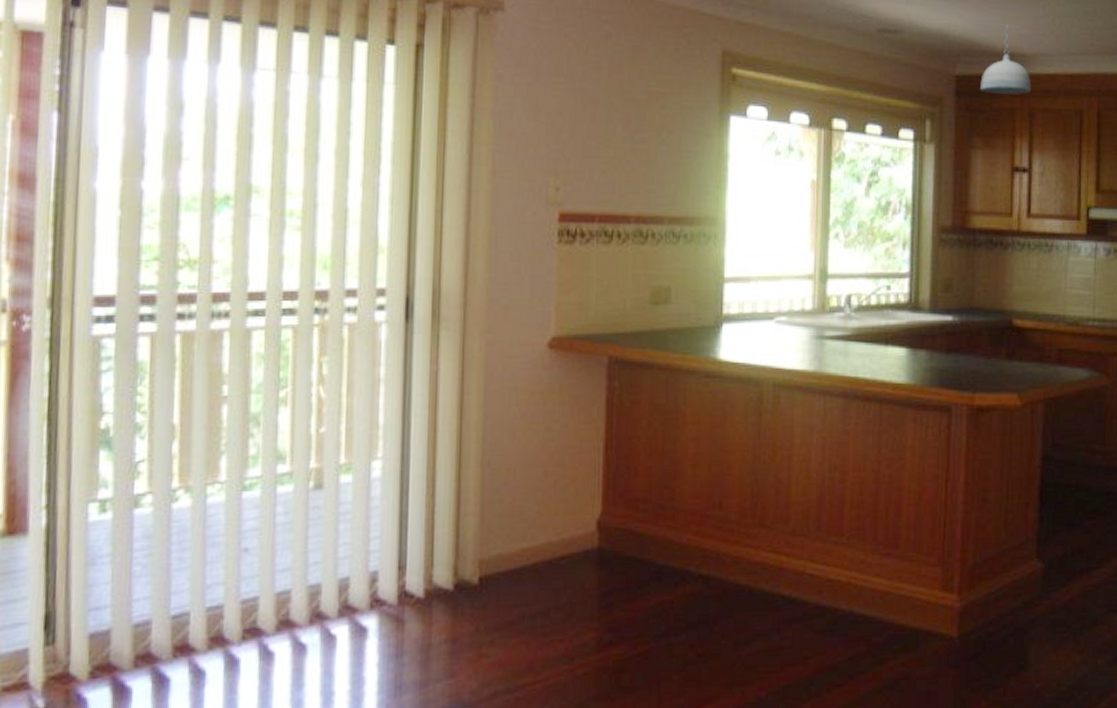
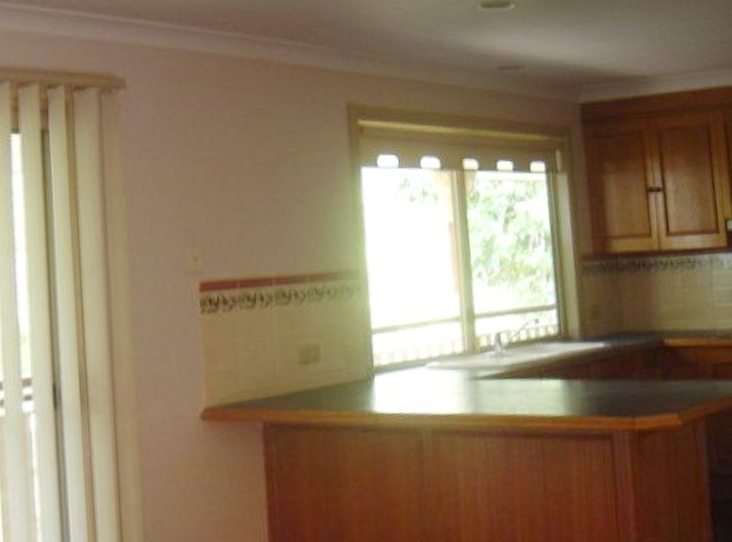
pendant light: present [980,24,1031,94] -> none [605,48,656,118]

